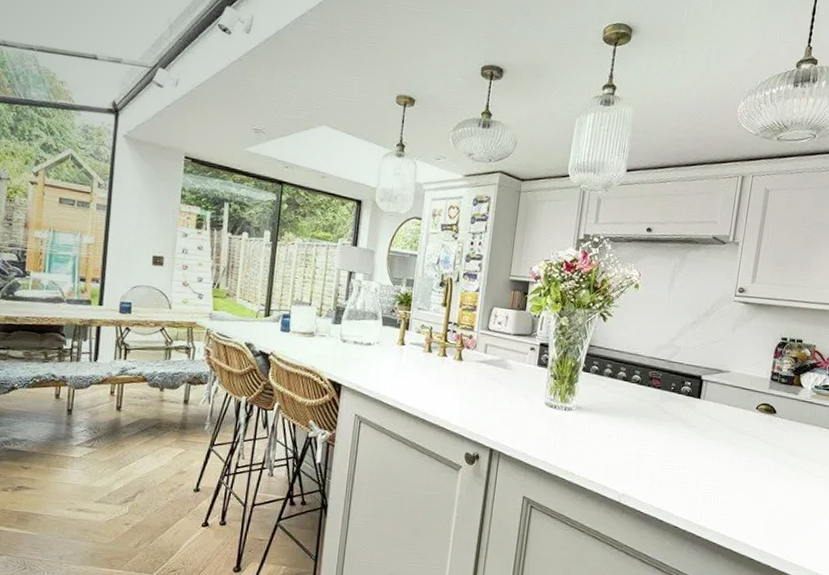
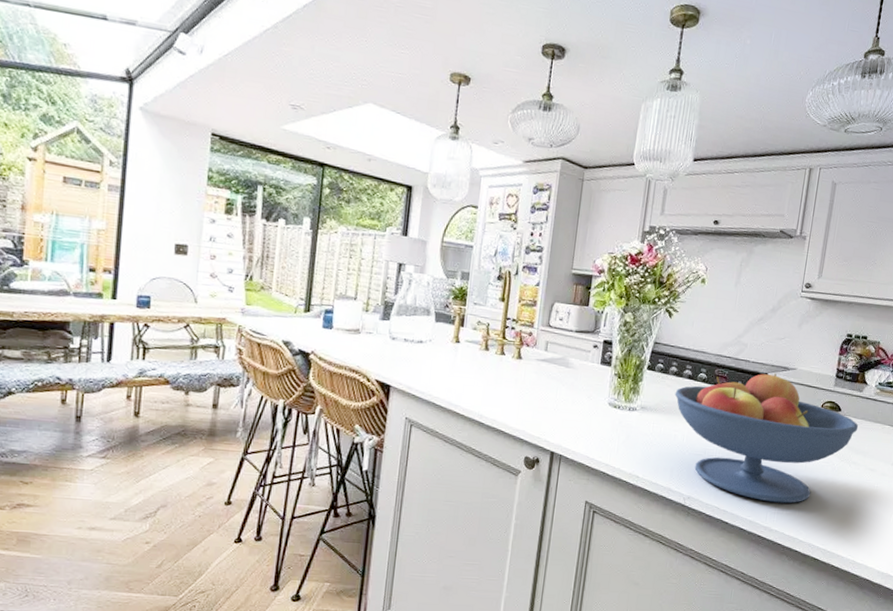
fruit bowl: none [609,375,795,504] -> present [675,373,859,504]

